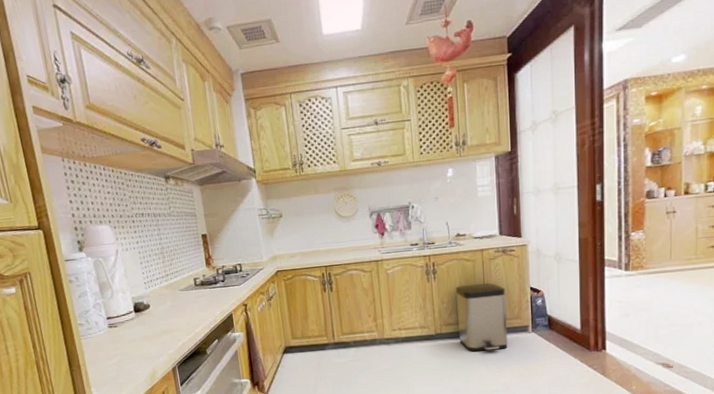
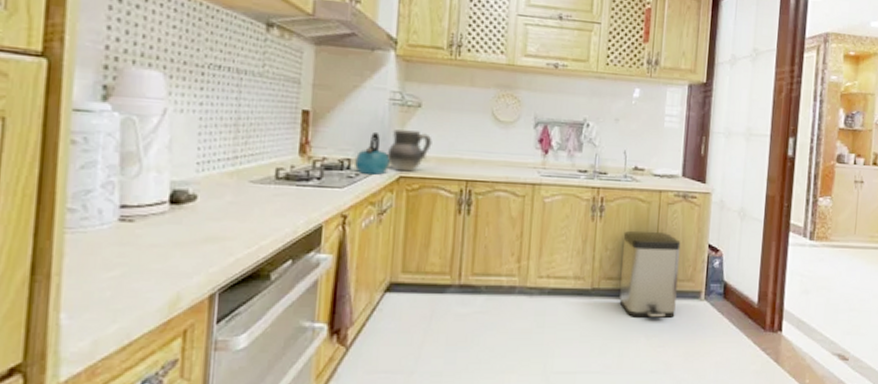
kettle: none [244,241,268,274] -> present [355,131,390,176]
ceramic jug: none [264,235,295,267] -> present [386,129,432,172]

